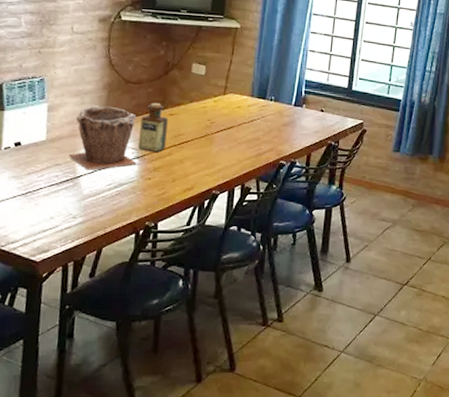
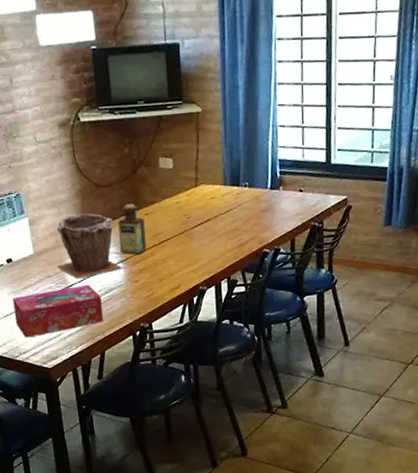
tissue box: none [9,177,109,226] -> present [13,284,103,338]

